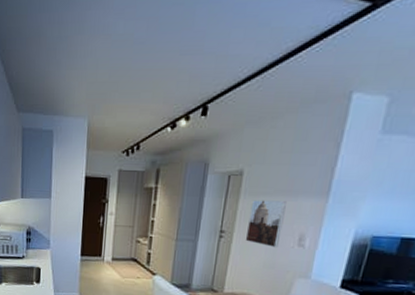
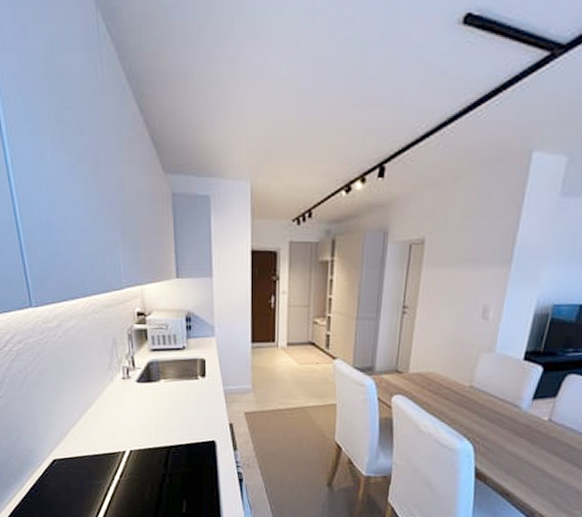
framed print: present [245,200,287,247] -> none [429,270,470,321]

